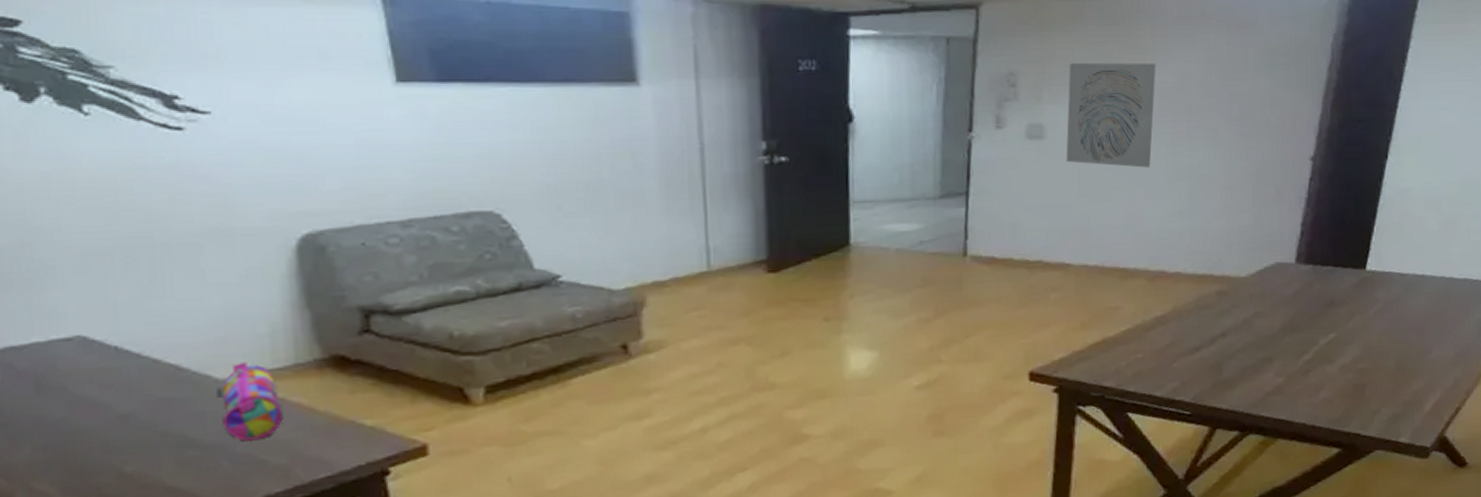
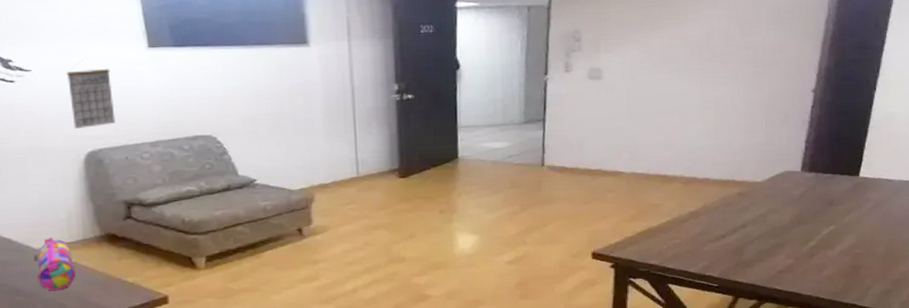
calendar: none [267,96,346,202] -> present [66,58,116,130]
wall art: present [1066,63,1156,168] -> none [618,20,688,100]

